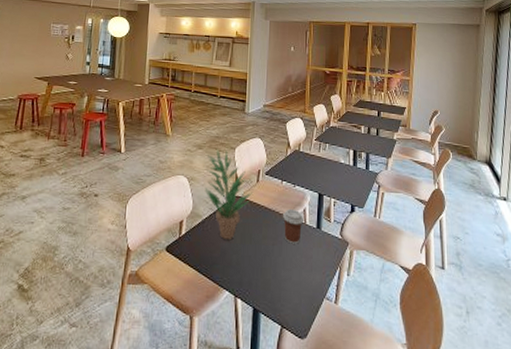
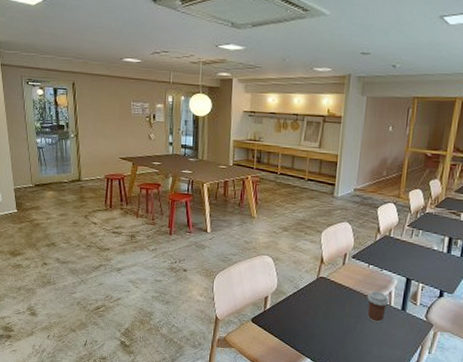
potted plant: present [204,149,252,239] -> none [289,232,338,315]

